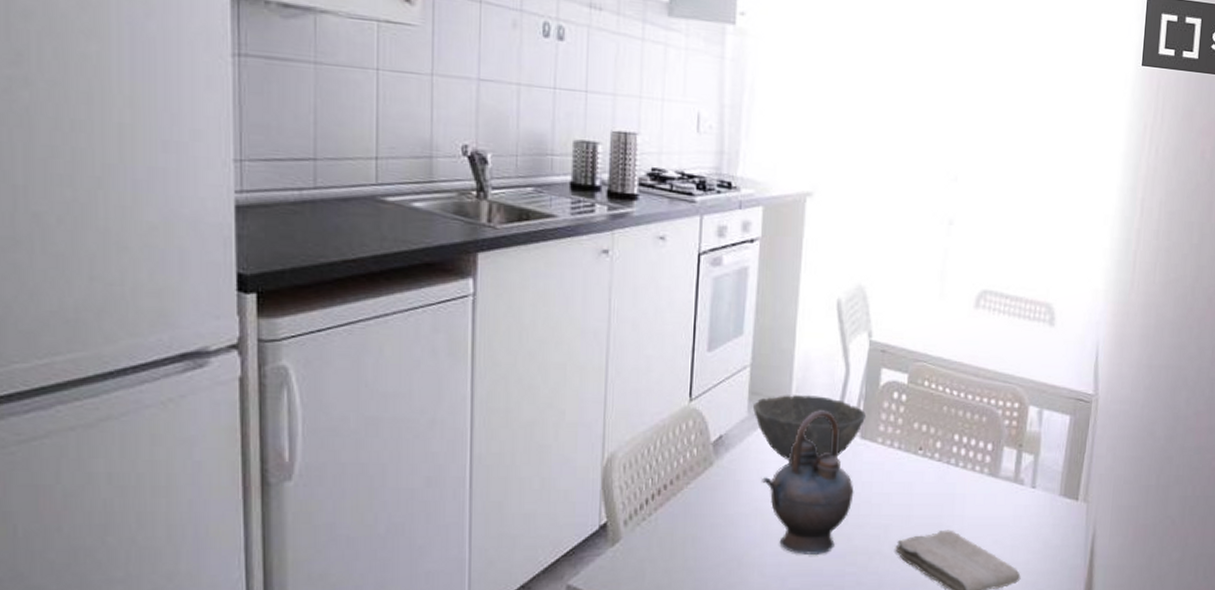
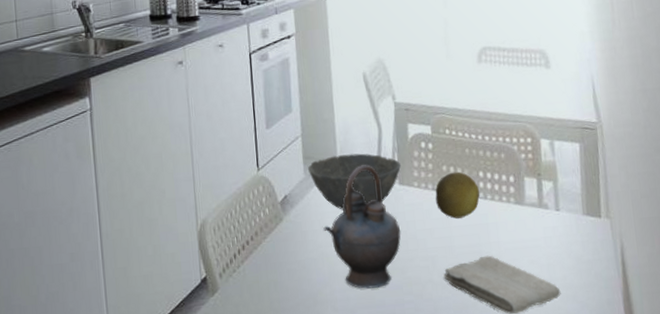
fruit: none [900,431,952,485] -> present [435,171,480,219]

